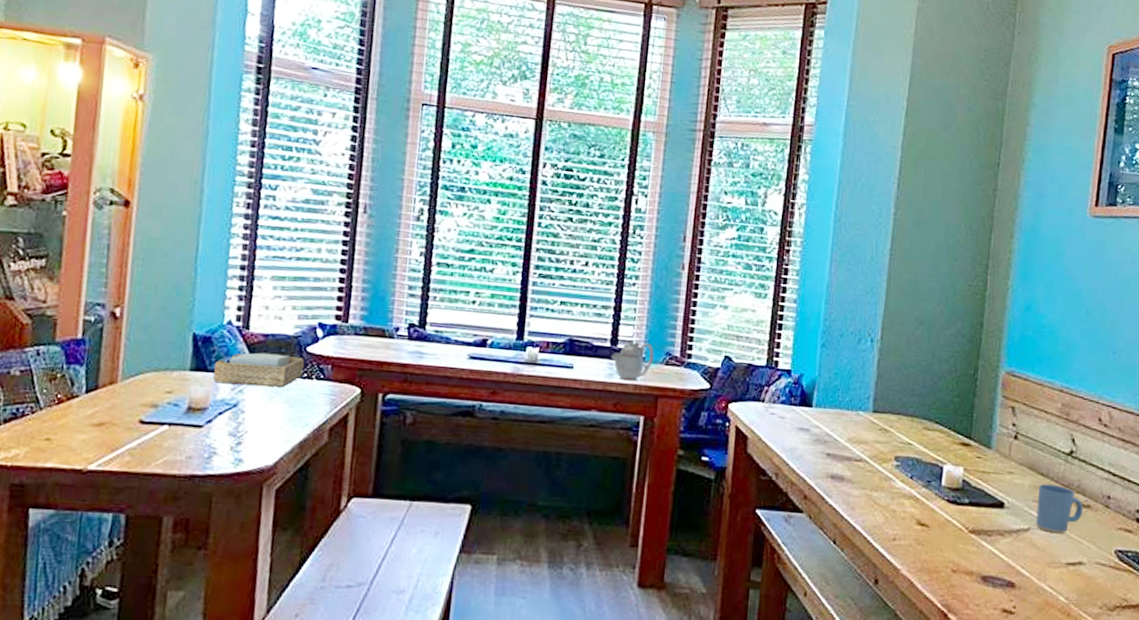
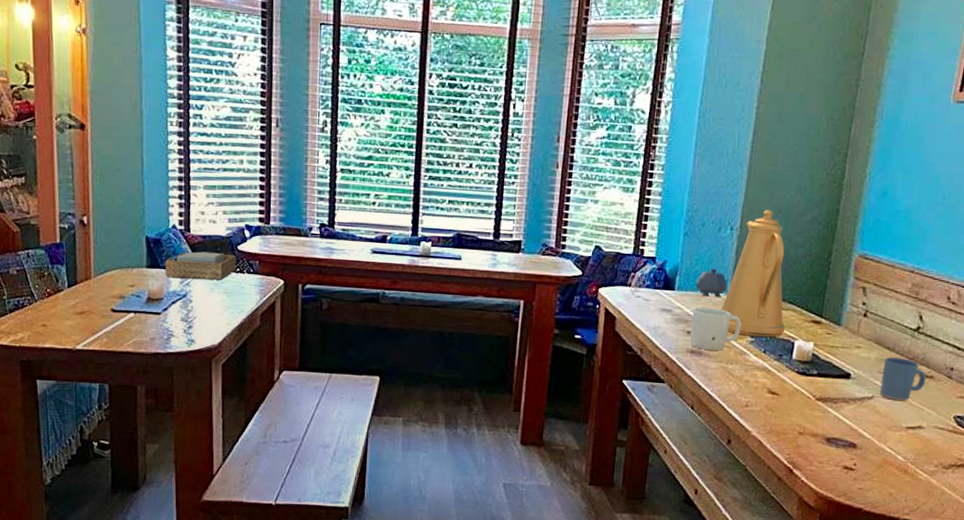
teapot: present [611,340,654,380] -> none [494,234,532,269]
mug: none [830,426,886,477] -> present [690,307,741,351]
sugar bowl: none [835,383,870,416] -> present [695,268,728,297]
coffee pot: none [864,321,932,462] -> present [721,210,785,338]

